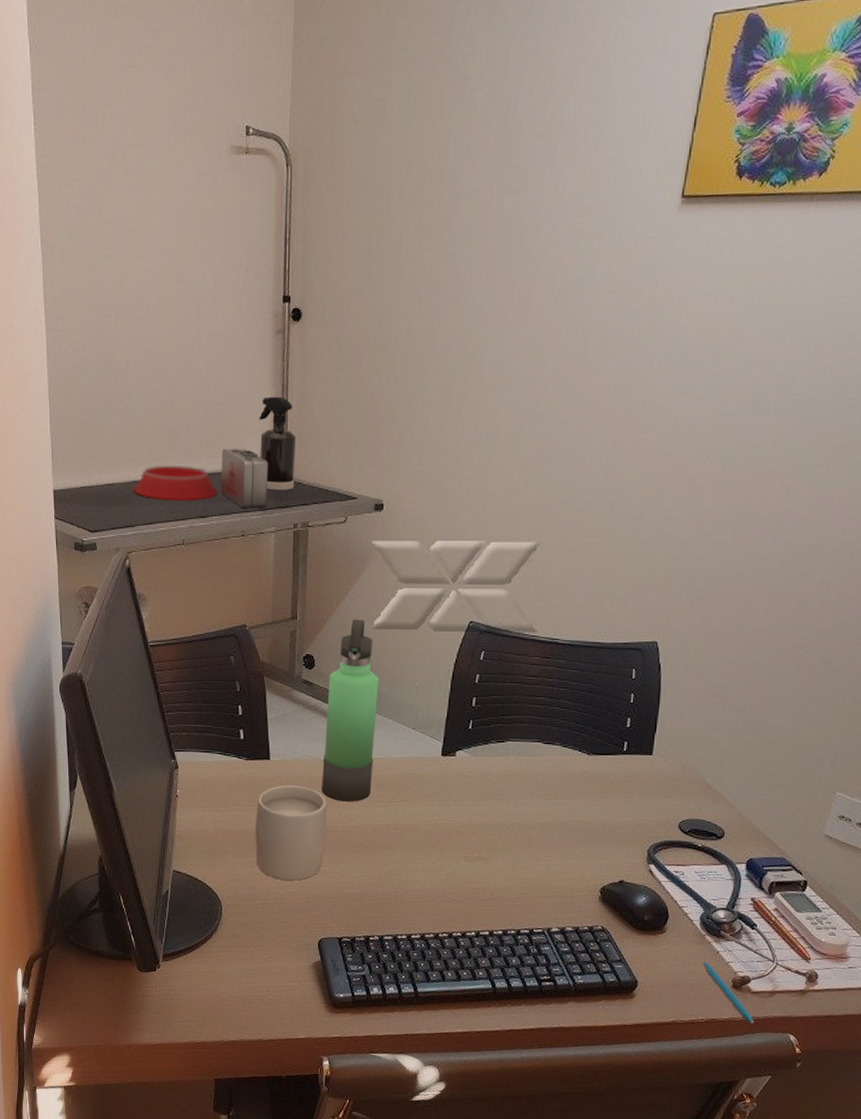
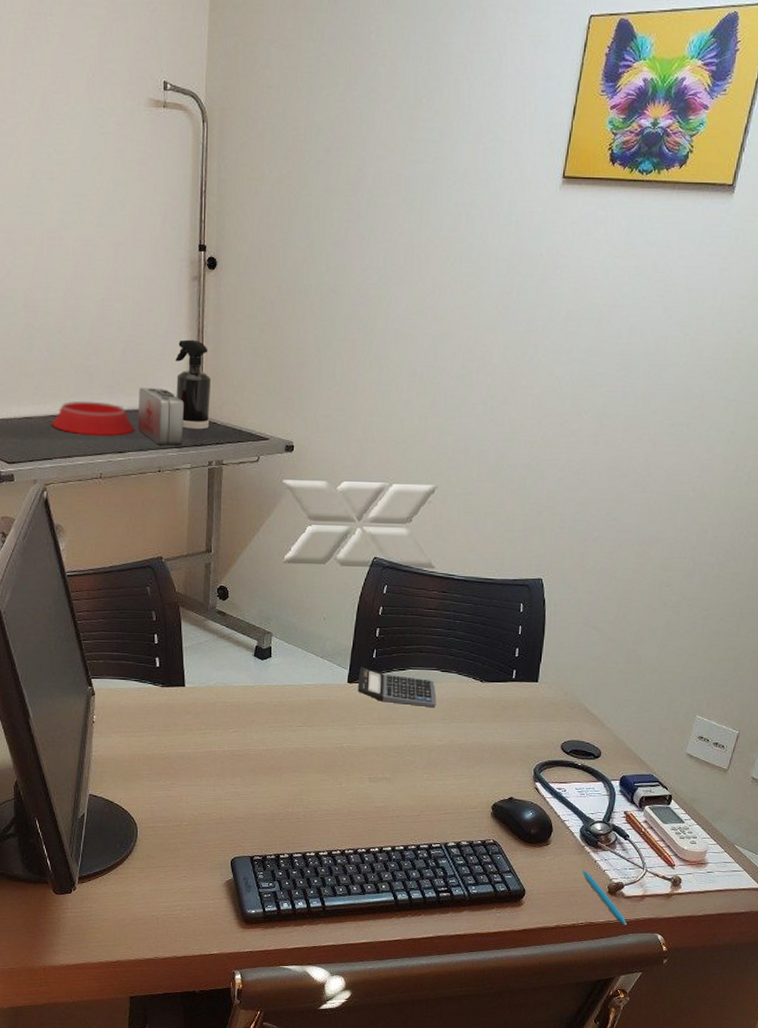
mug: present [255,785,328,881] -> none [170,711,240,802]
thermos bottle: present [322,619,379,802] -> none [235,554,290,727]
calculator: none [452,738,539,783] -> present [357,666,436,708]

